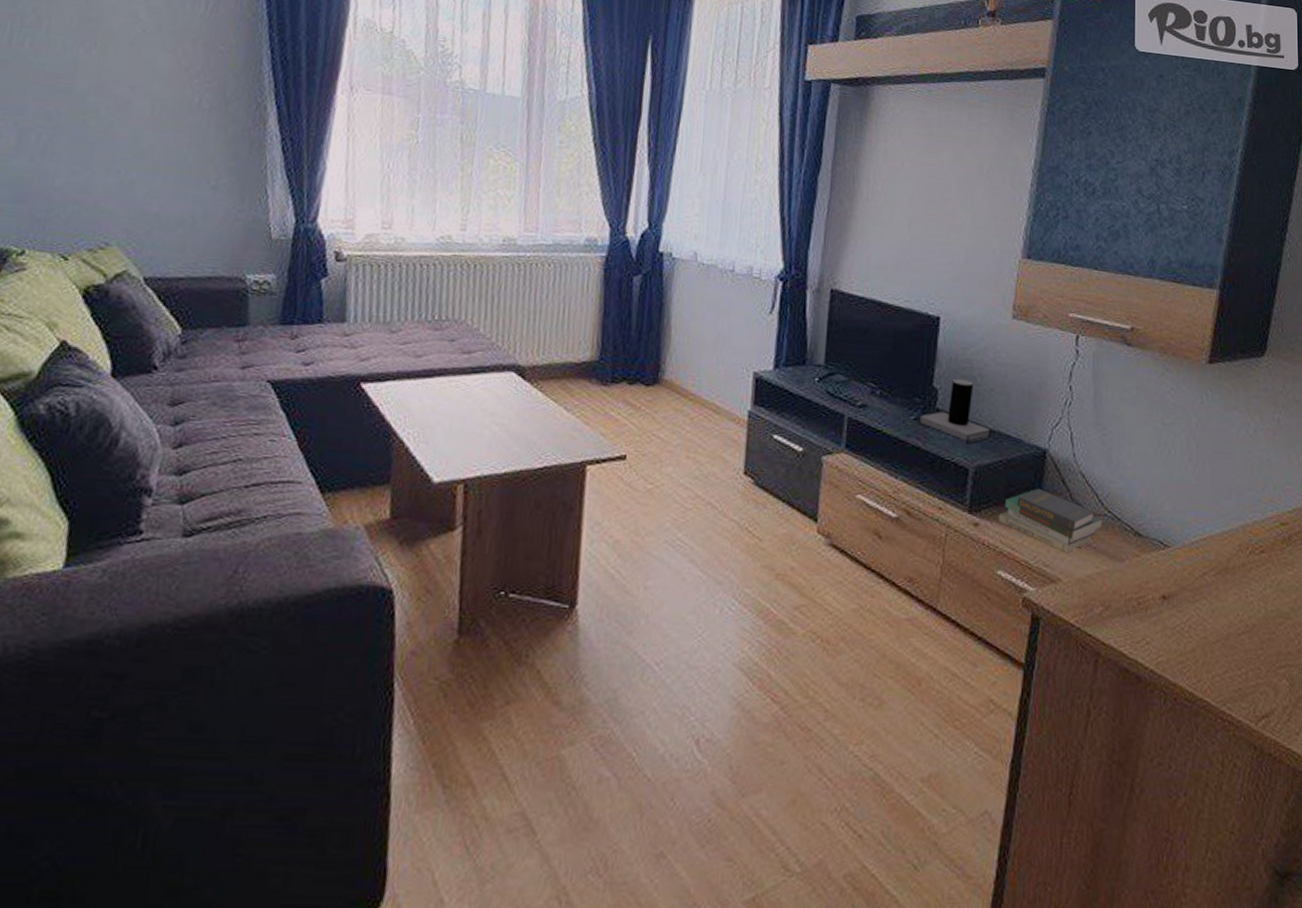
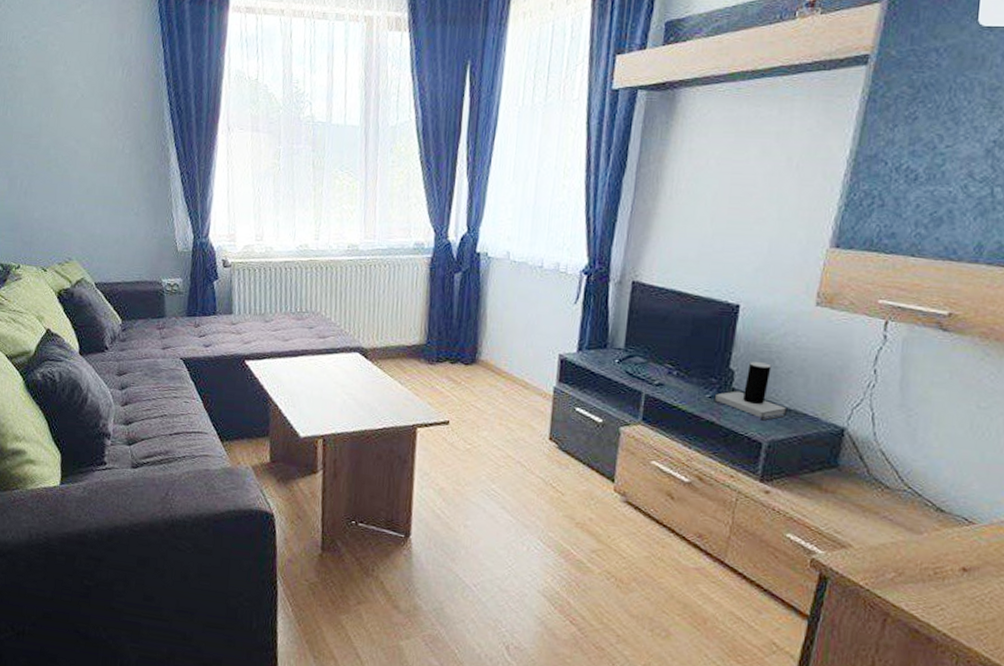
books: present [997,488,1102,554] -> none [789,463,901,524]

